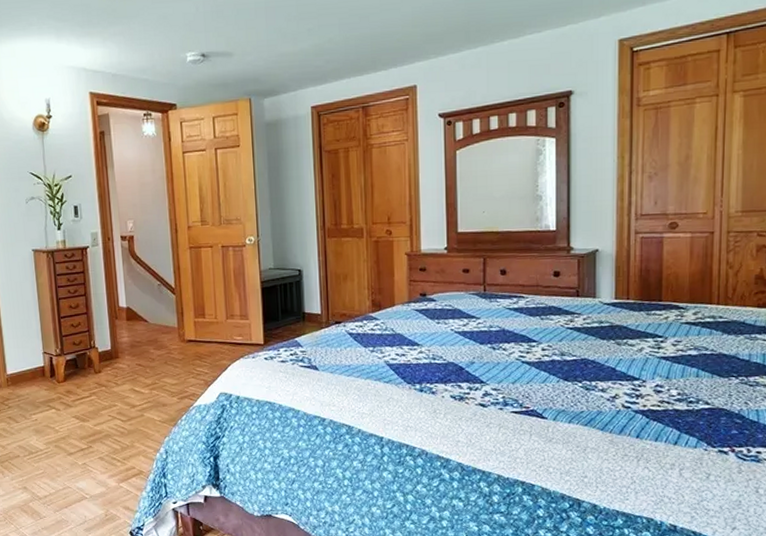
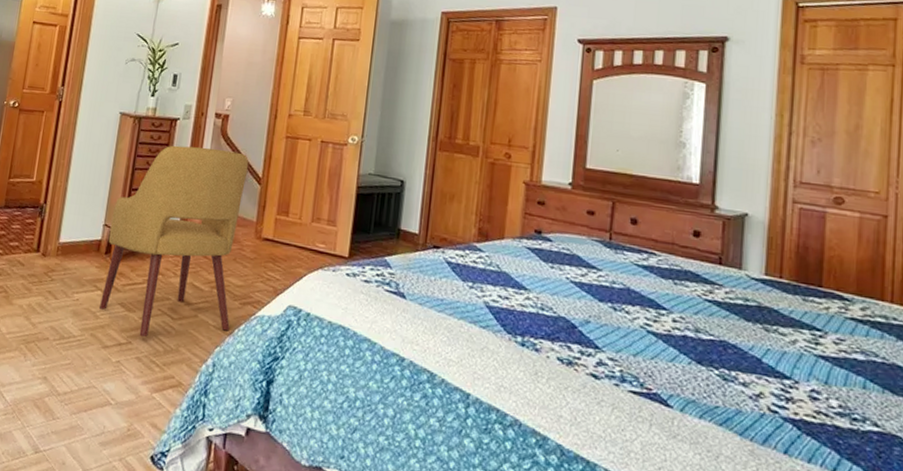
chair: none [48,268,173,440] -> present [100,145,249,337]

